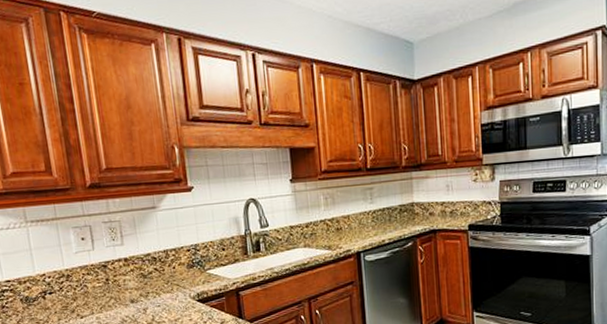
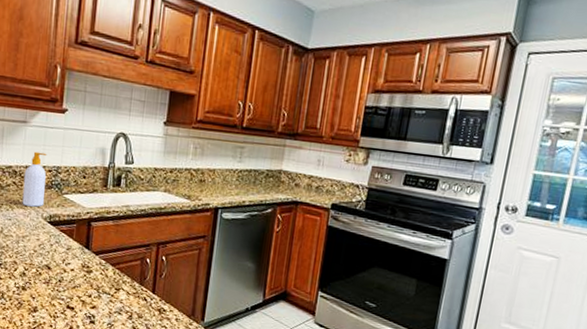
soap bottle: none [163,233,189,289] -> present [22,151,47,207]

